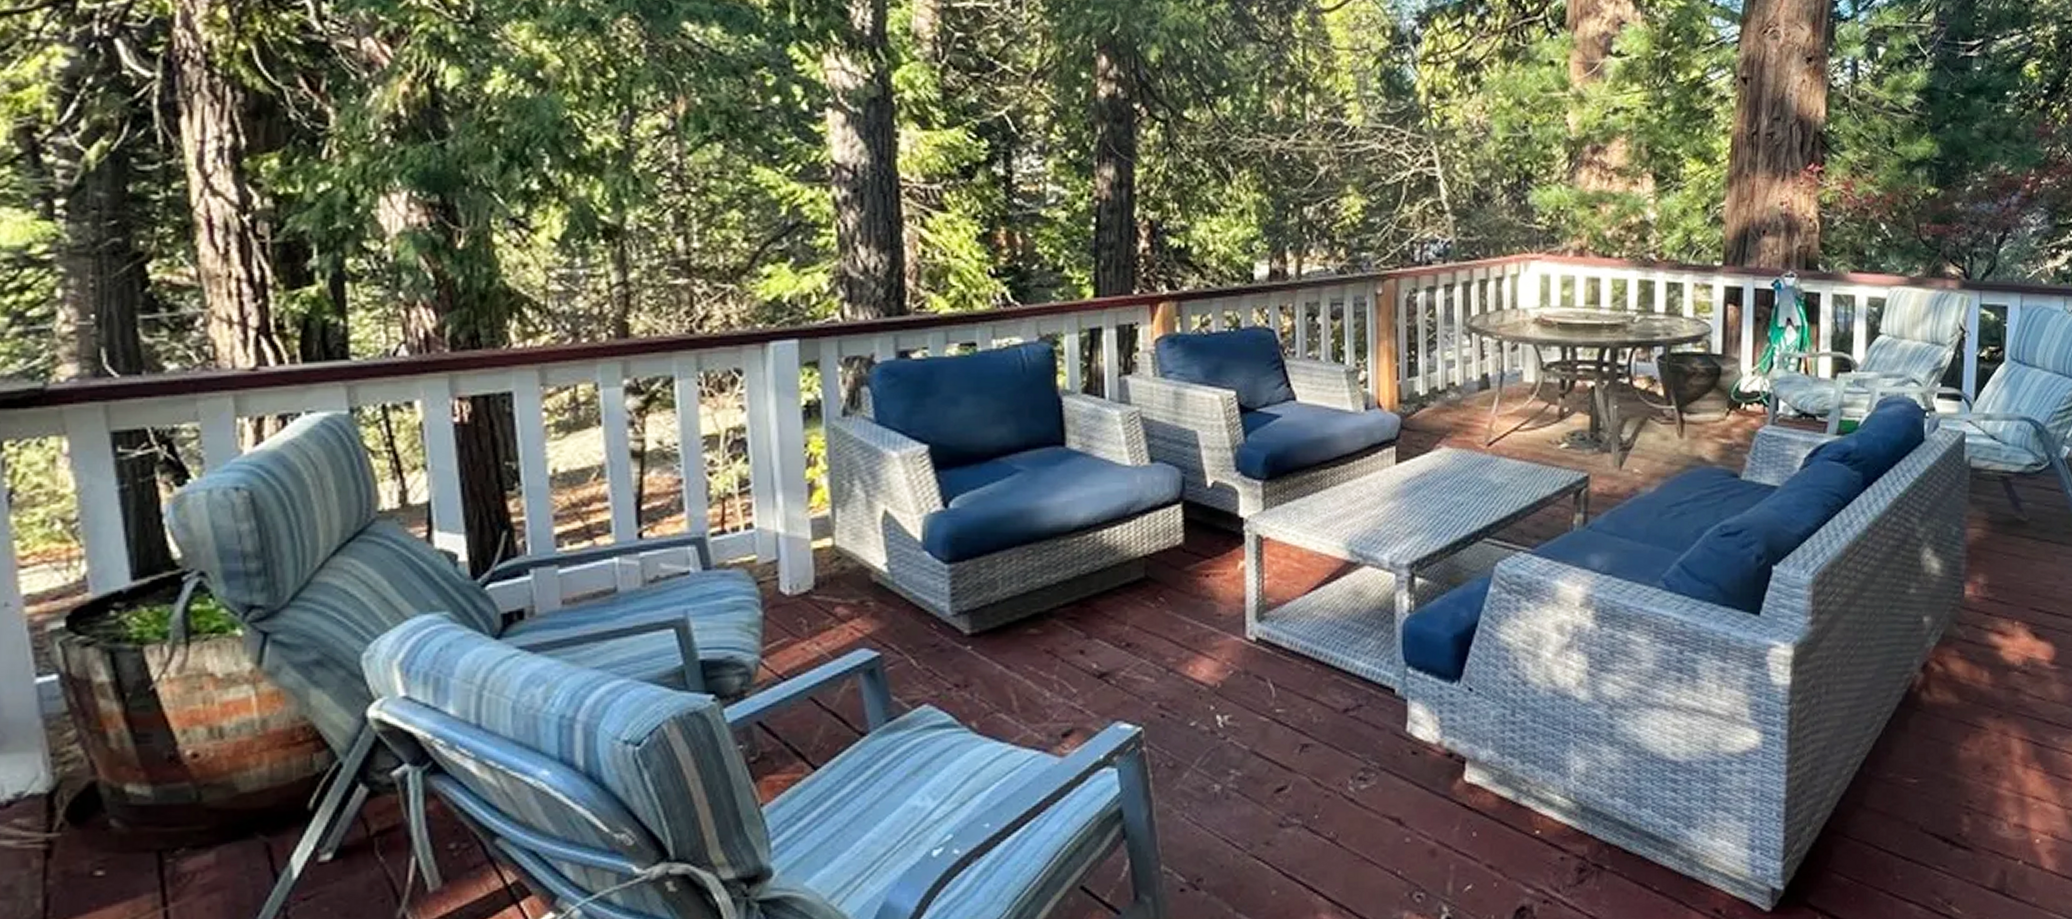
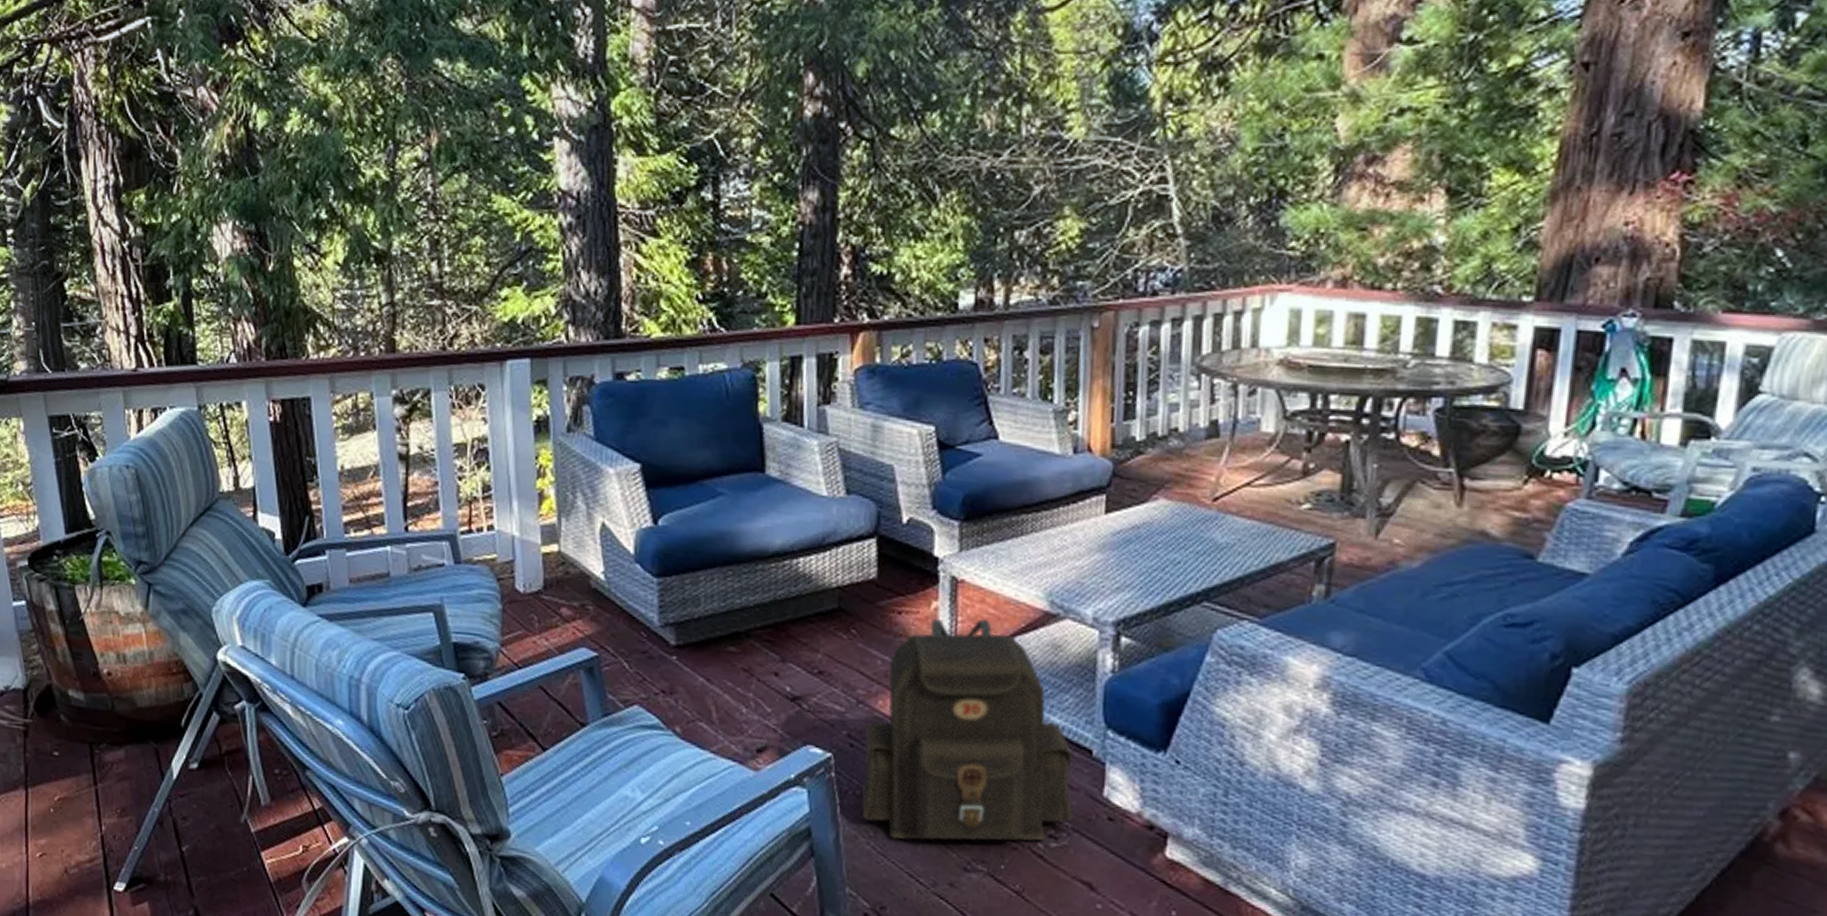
backpack: none [1173,574,1381,807] -> present [861,619,1074,841]

